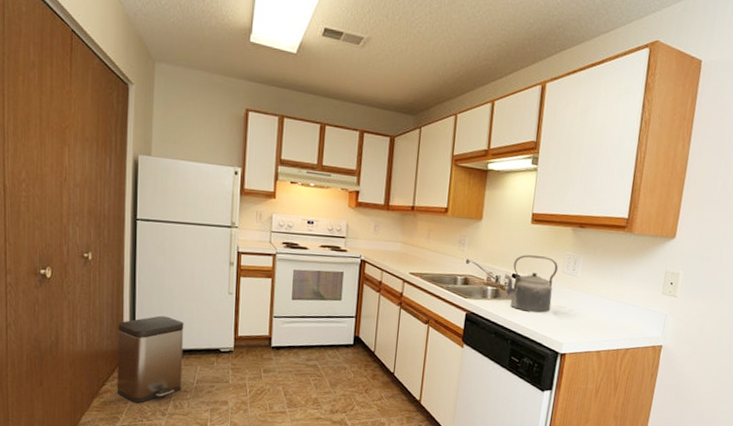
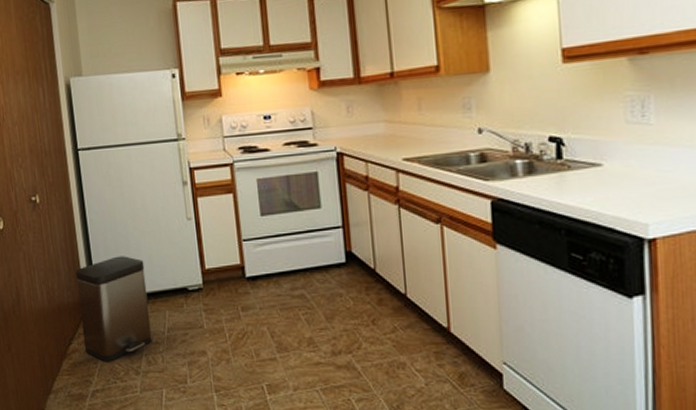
kettle: present [504,255,558,314] -> none [538,104,618,187]

